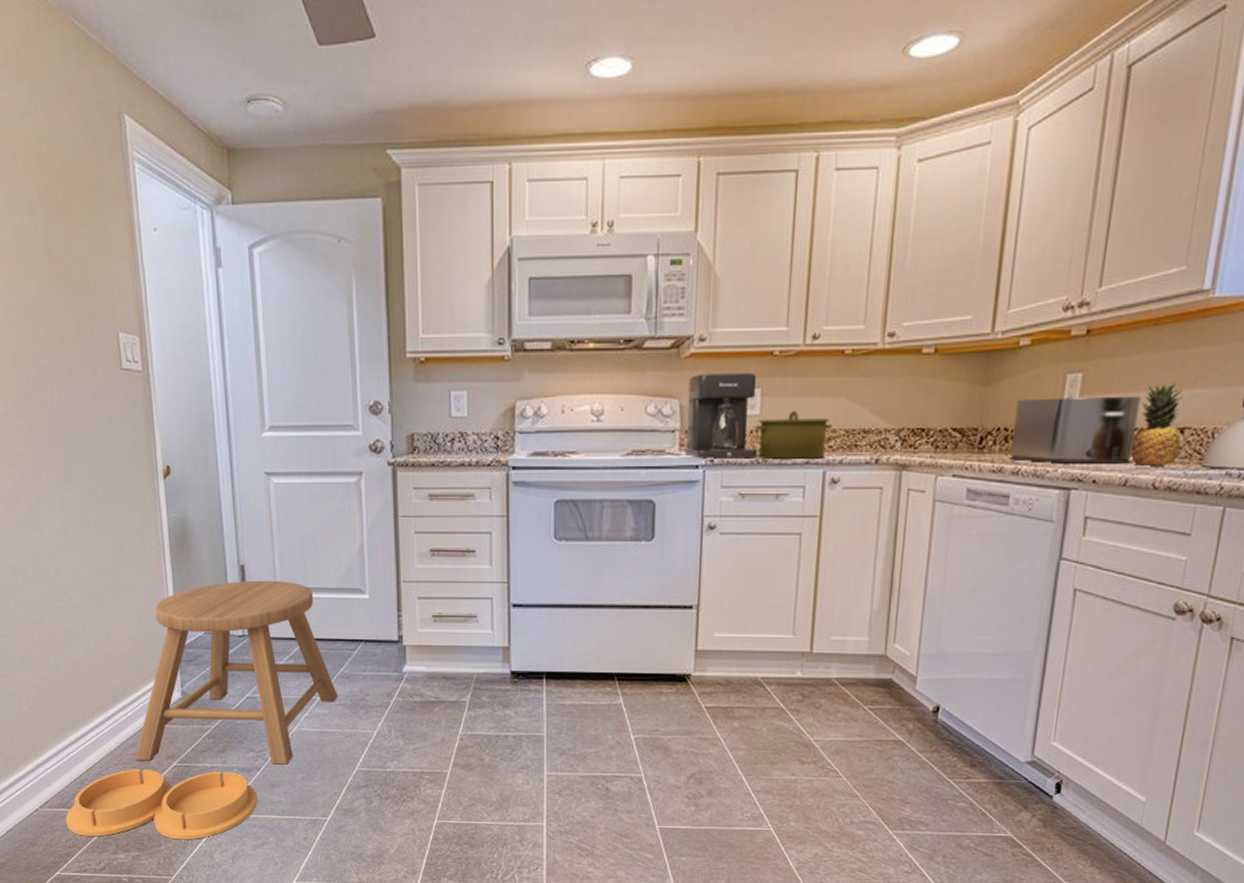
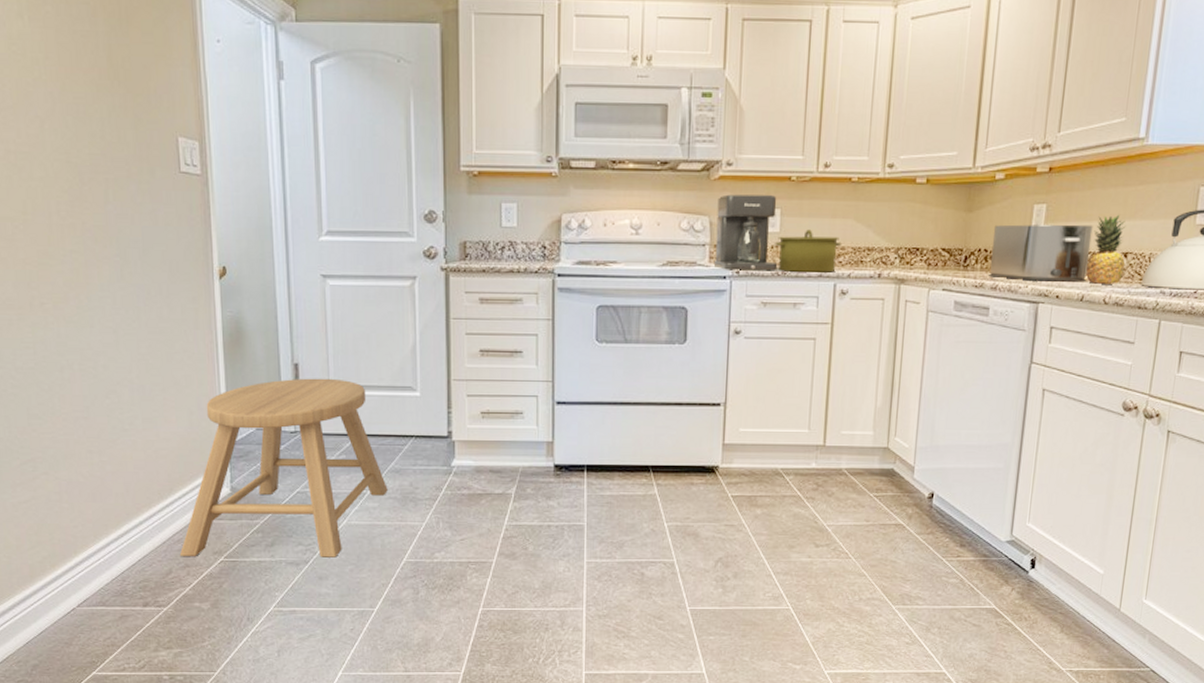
pet bowl: present [66,769,258,840] -> none [105,565,306,635]

